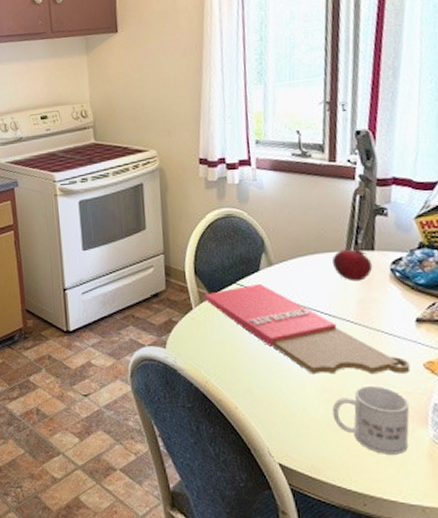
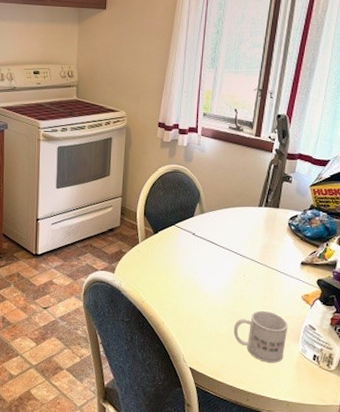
cutting board: present [204,284,411,375] -> none [149,227,293,303]
fruit: present [332,246,373,281] -> none [248,203,276,231]

